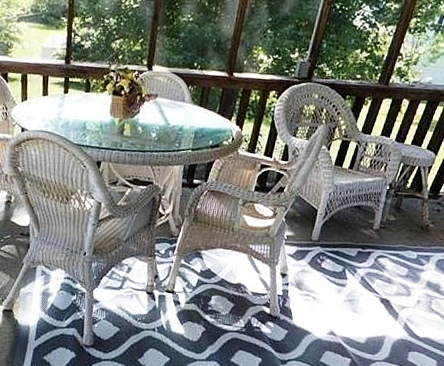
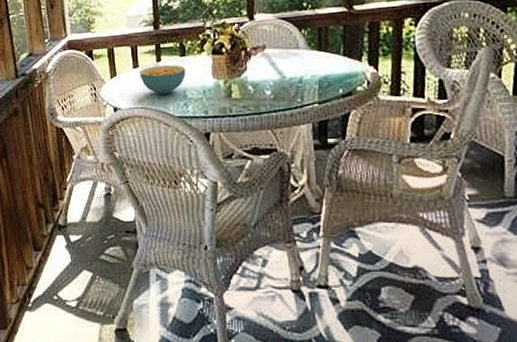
cereal bowl: none [47,96,89,123] -> present [139,65,186,94]

